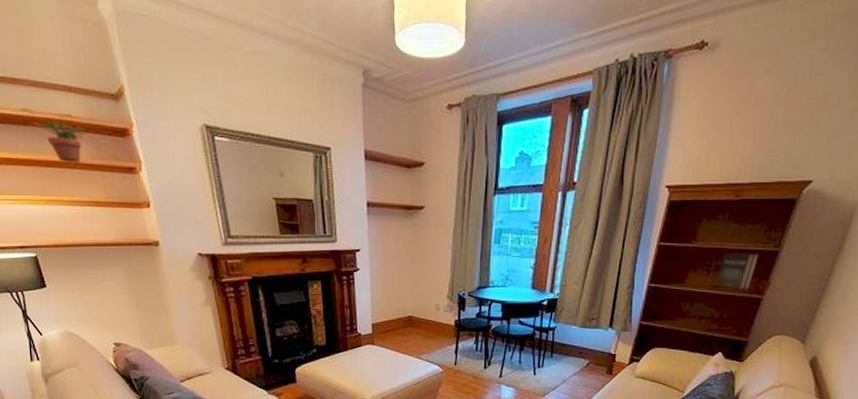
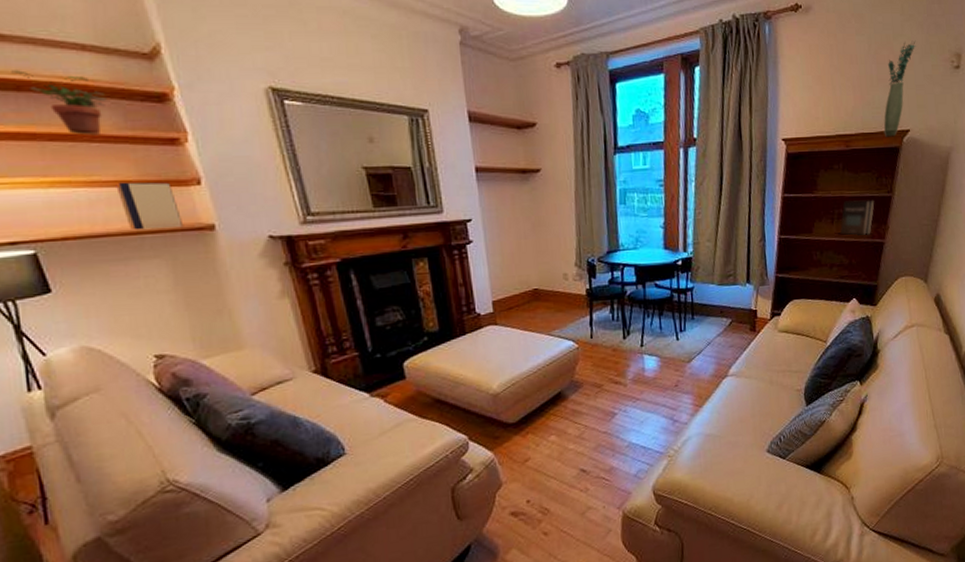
books: none [90,202,137,243] -> present [116,181,184,231]
vase: none [781,81,837,188] -> present [884,40,916,137]

